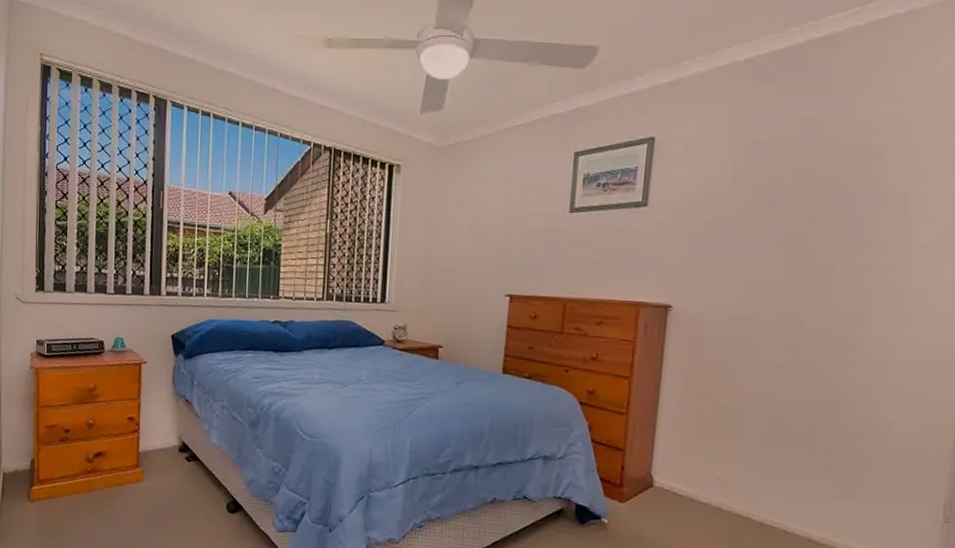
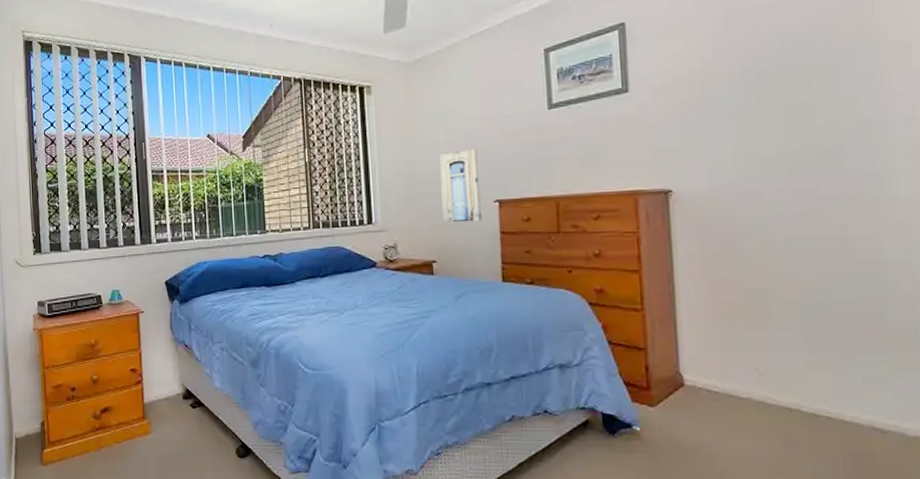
wall art: none [454,242,497,313] -> present [439,149,482,223]

